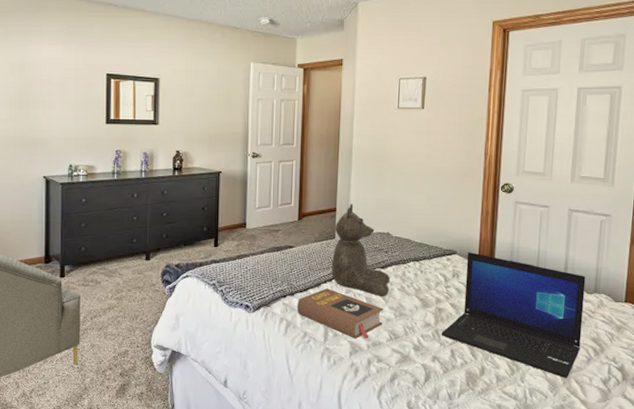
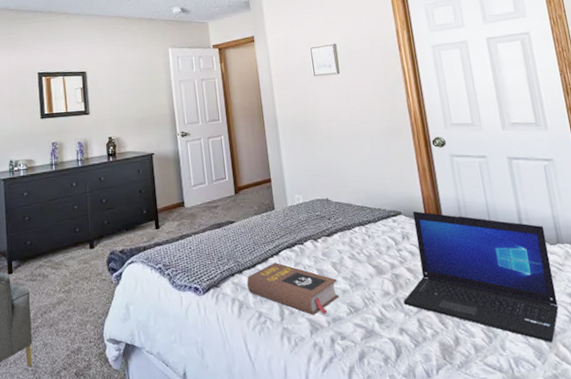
teddy bear: present [331,204,390,296] -> none [272,173,339,267]

